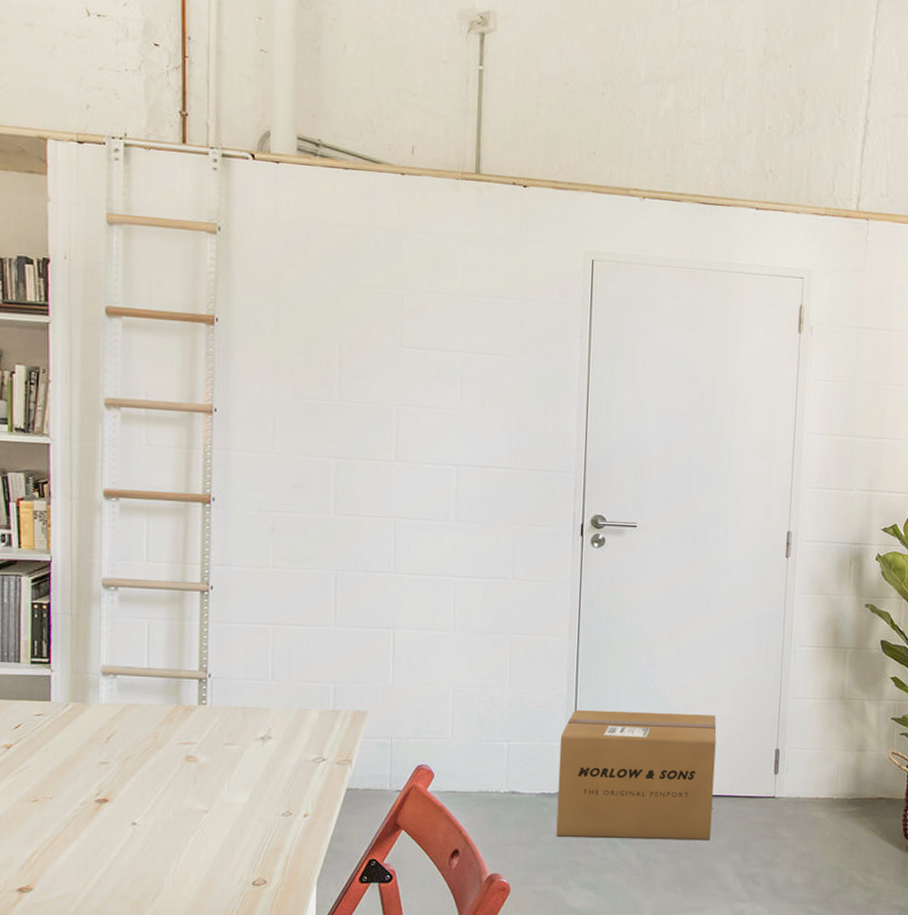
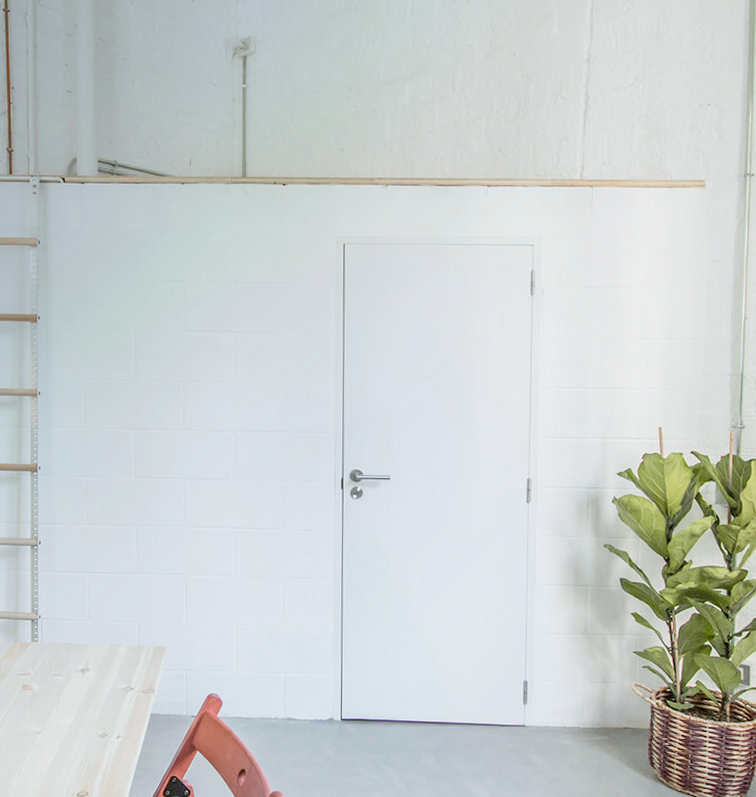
box: present [556,710,717,841] -> none [328,645,469,766]

